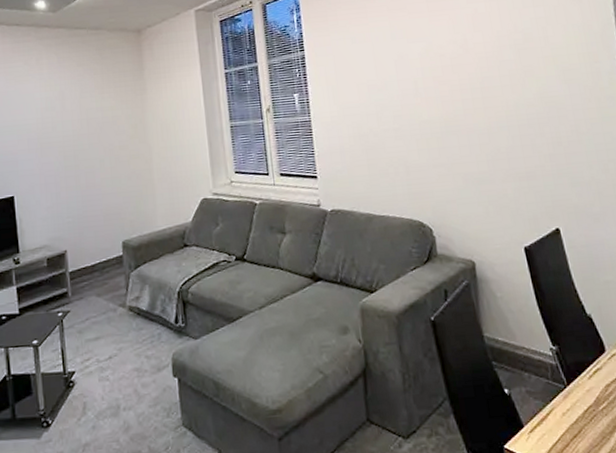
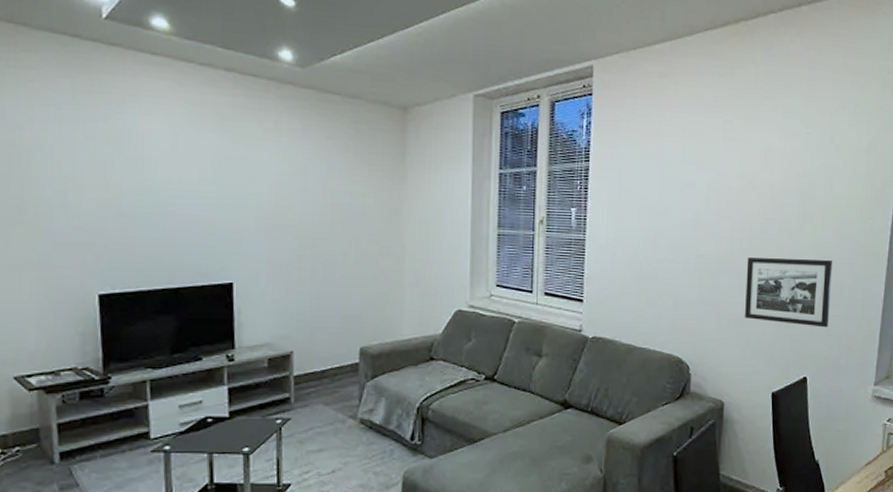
picture frame: none [472,109,573,177] -> present [744,258,832,328]

